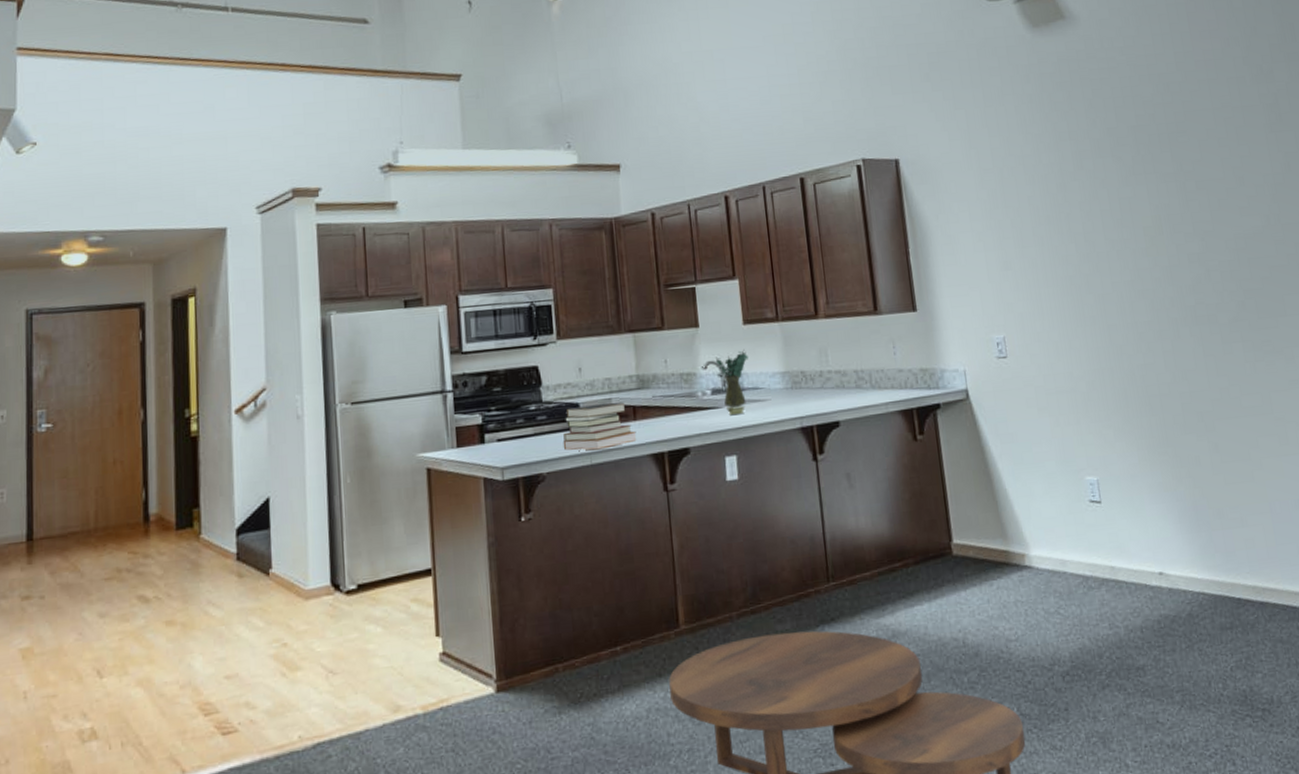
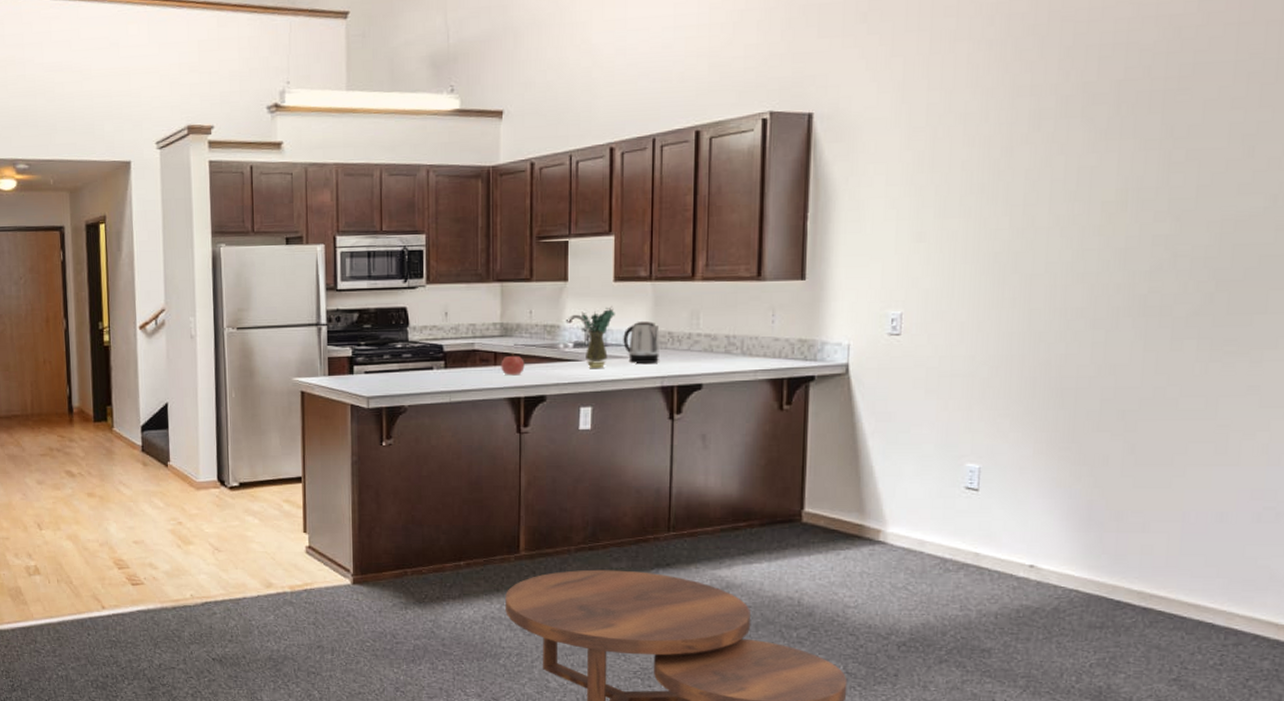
books: present [563,402,637,451] -> none [425,347,495,389]
fruit: none [640,406,665,430] -> present [501,354,525,376]
kettle: none [758,362,796,406] -> present [623,320,659,363]

